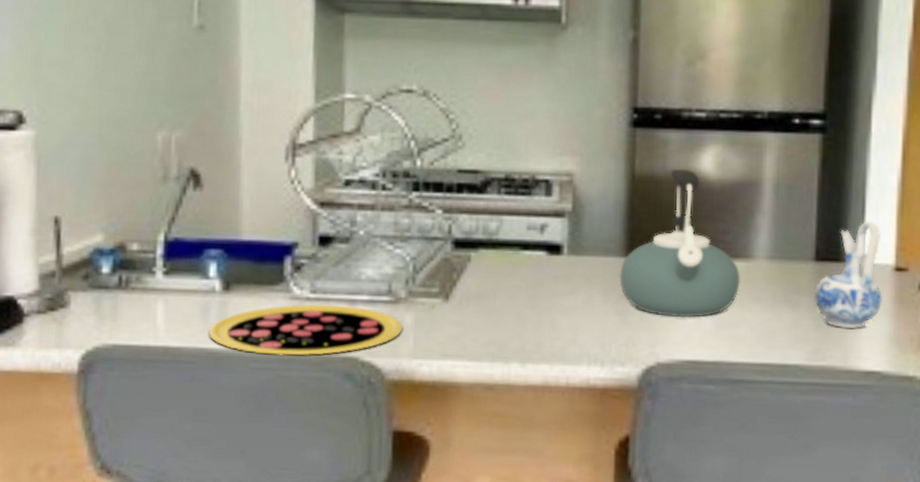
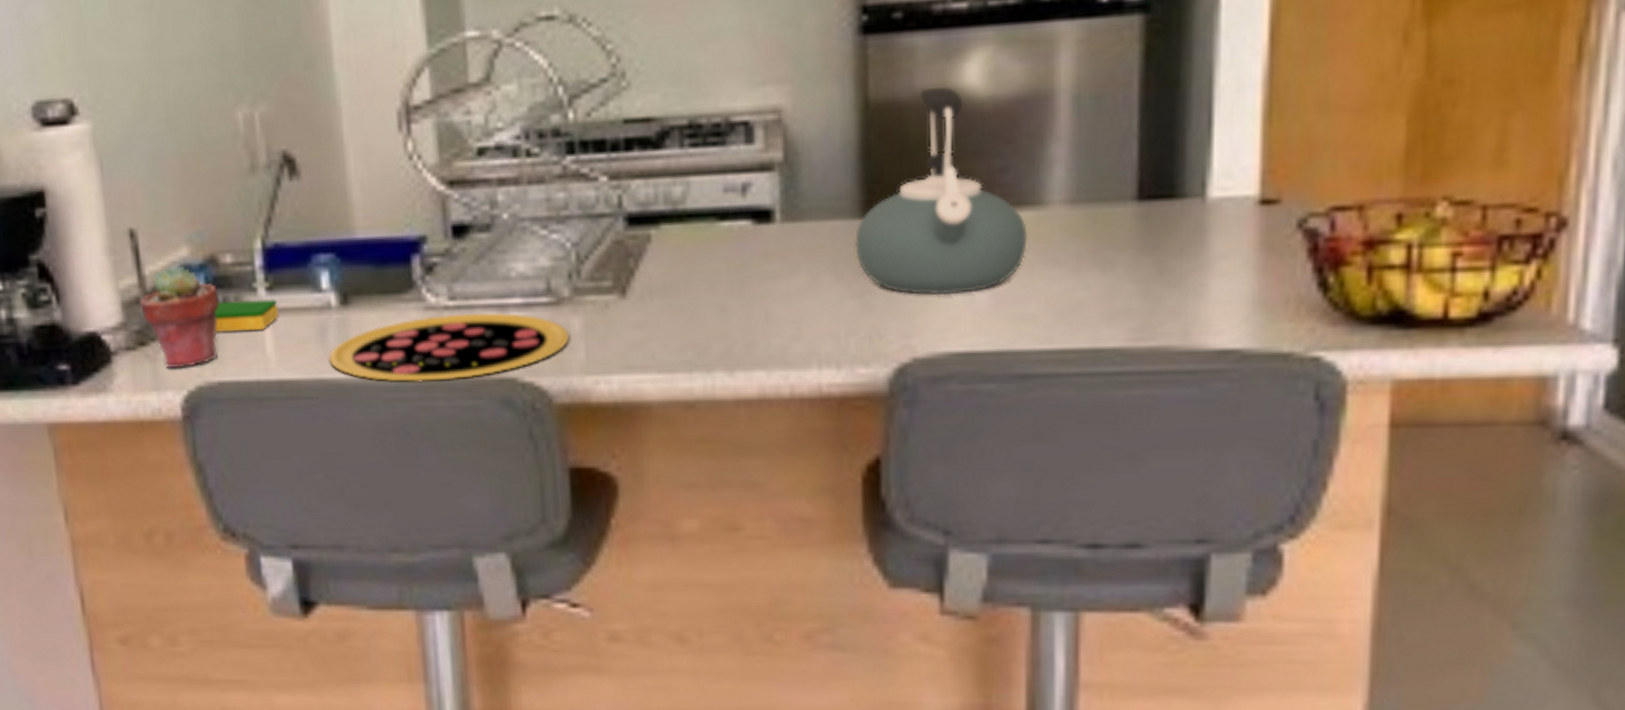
potted succulent: none [55,248,123,332] -> present [140,264,220,369]
dish sponge: none [116,280,172,306] -> present [215,299,279,333]
ceramic pitcher: present [815,221,882,330] -> none [1139,135,1240,294]

